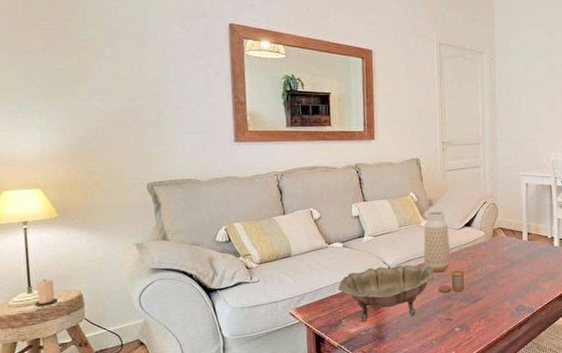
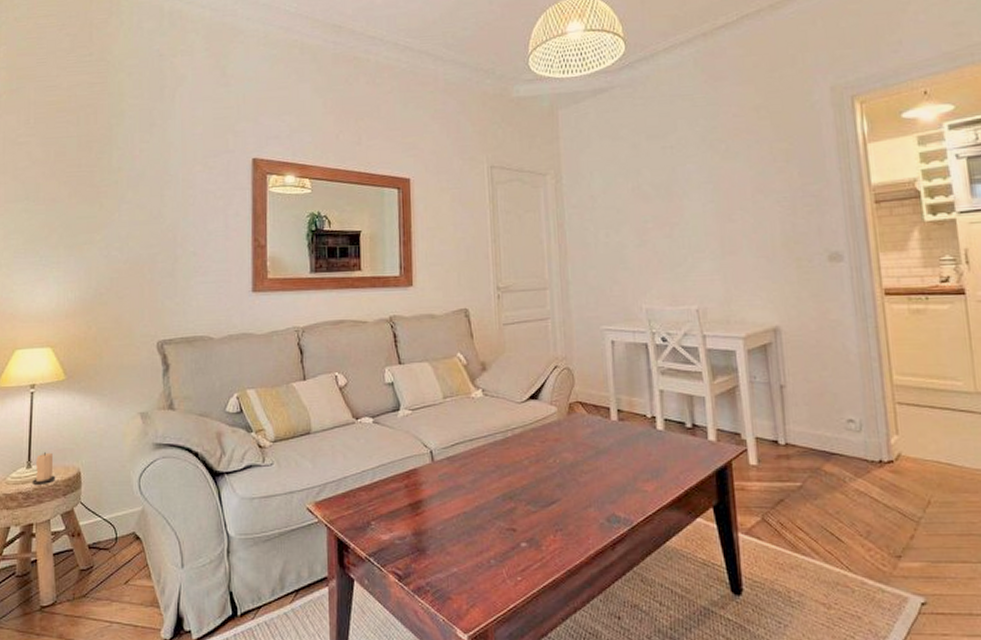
decorative bowl: present [338,264,434,323] -> none [367,449,491,527]
vase: present [423,210,451,273] -> none [475,376,512,462]
candle: present [438,270,465,293] -> none [496,460,532,491]

